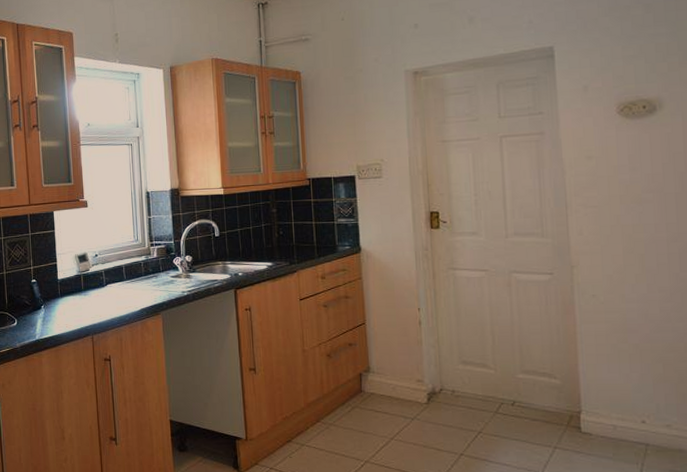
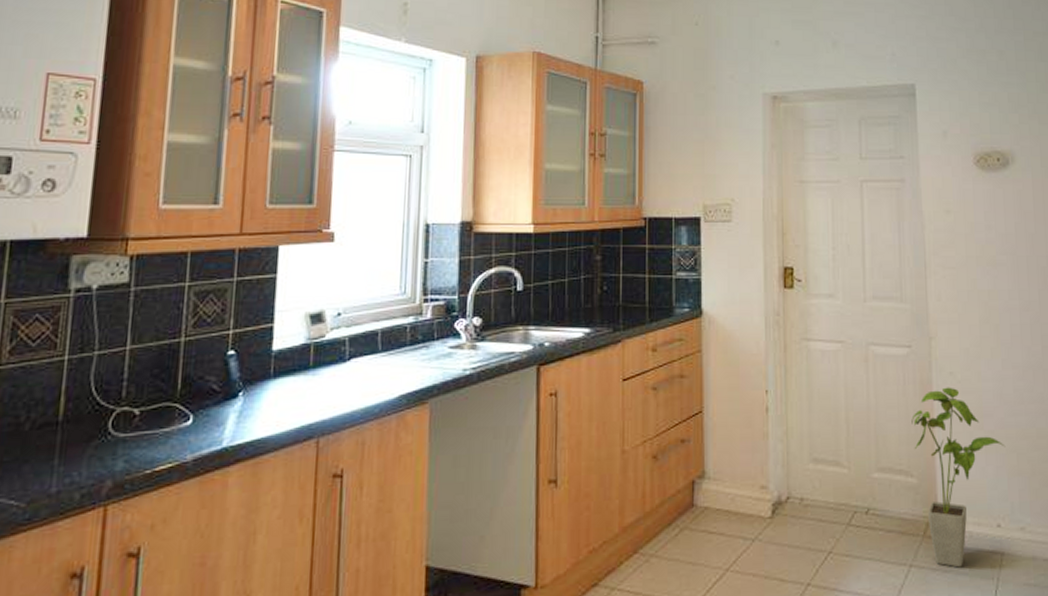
house plant: none [554,307,651,453] -> present [911,387,1006,568]

